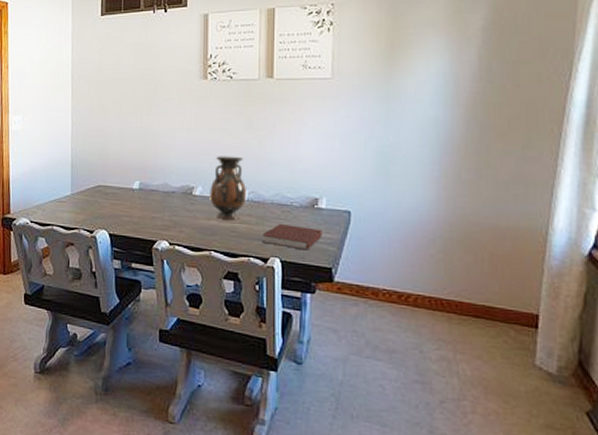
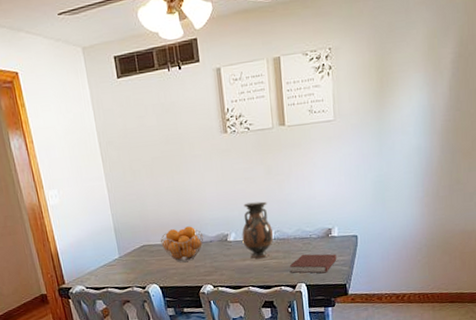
fruit basket: none [117,172,166,210] -> present [160,226,204,262]

